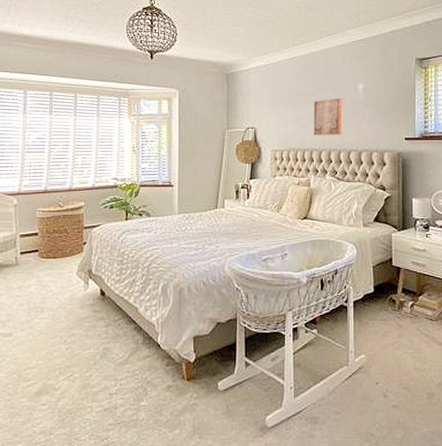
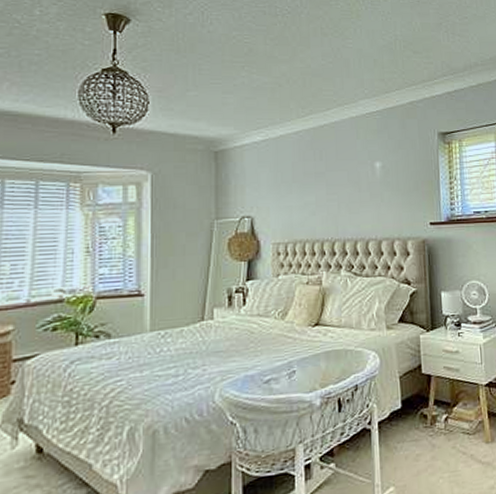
wall art: present [313,98,342,136] -> none [323,178,358,224]

